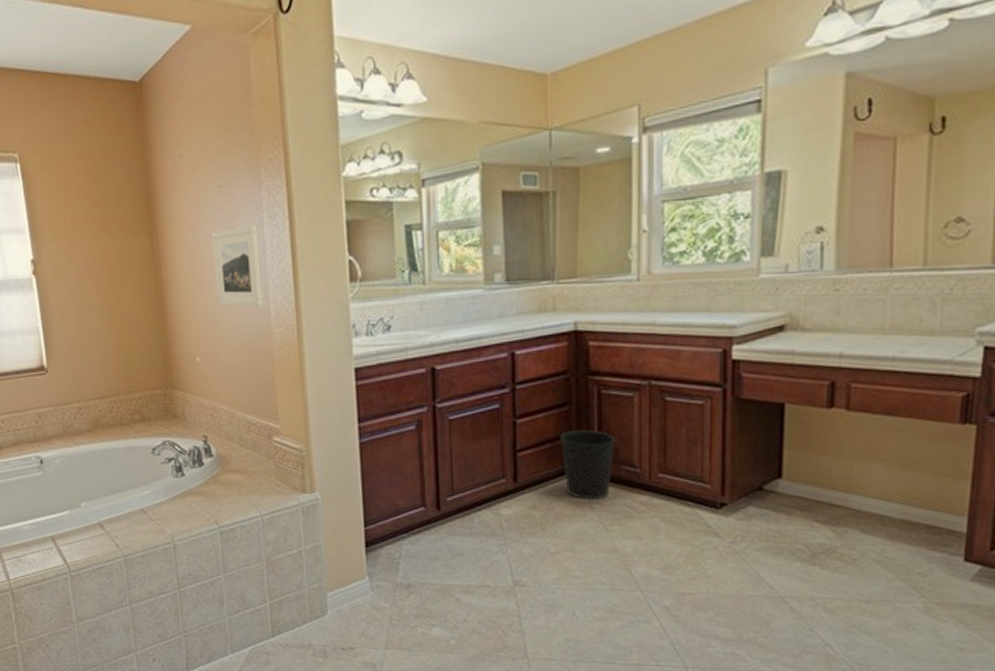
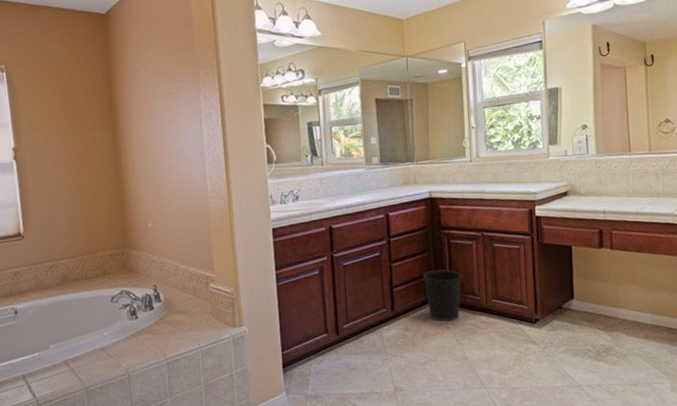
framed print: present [212,225,264,307] -> none [162,122,202,183]

